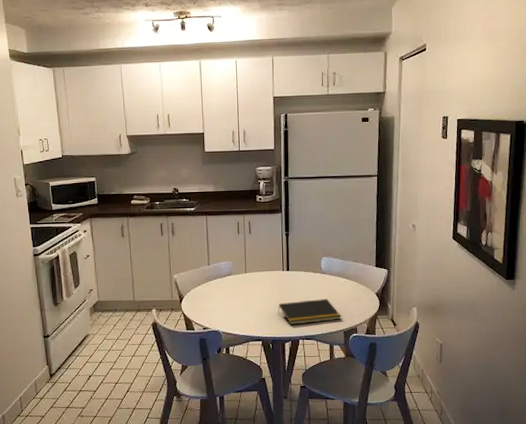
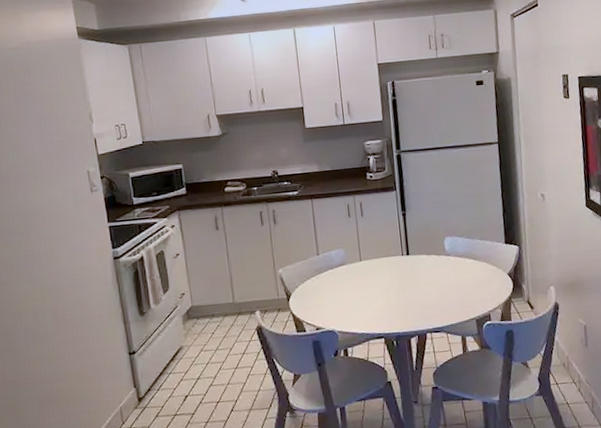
notepad: present [278,299,341,325] -> none [400,284,472,317]

